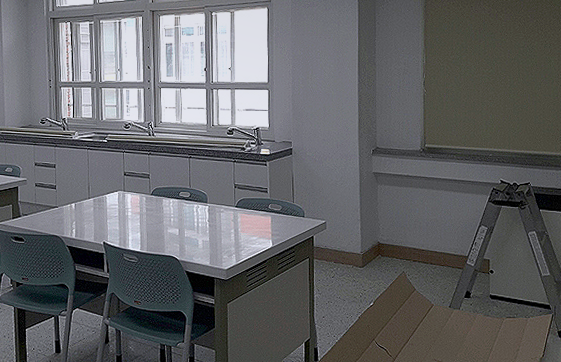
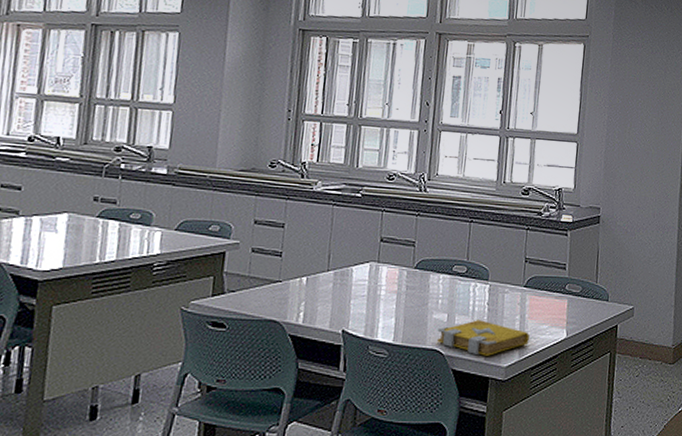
spell book: none [172,233,243,261] -> present [437,320,529,356]

